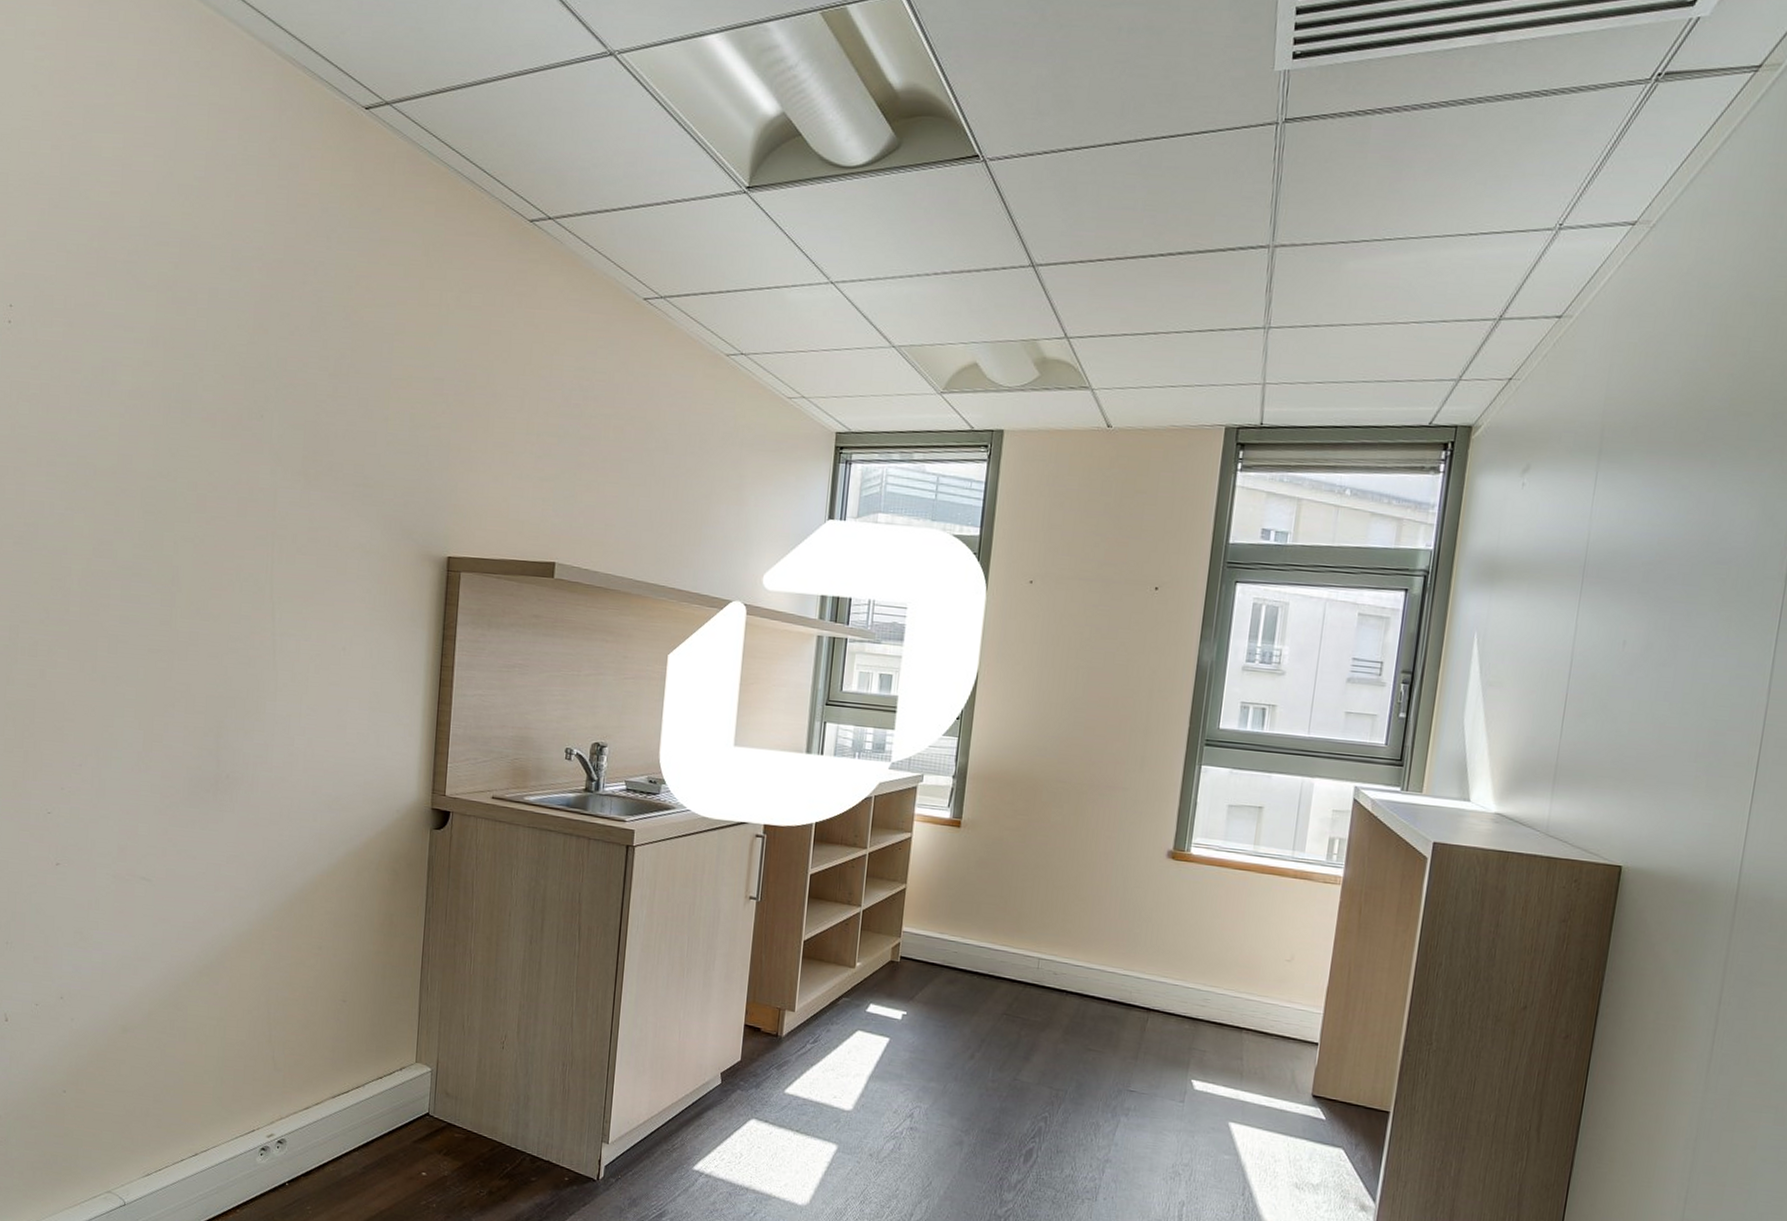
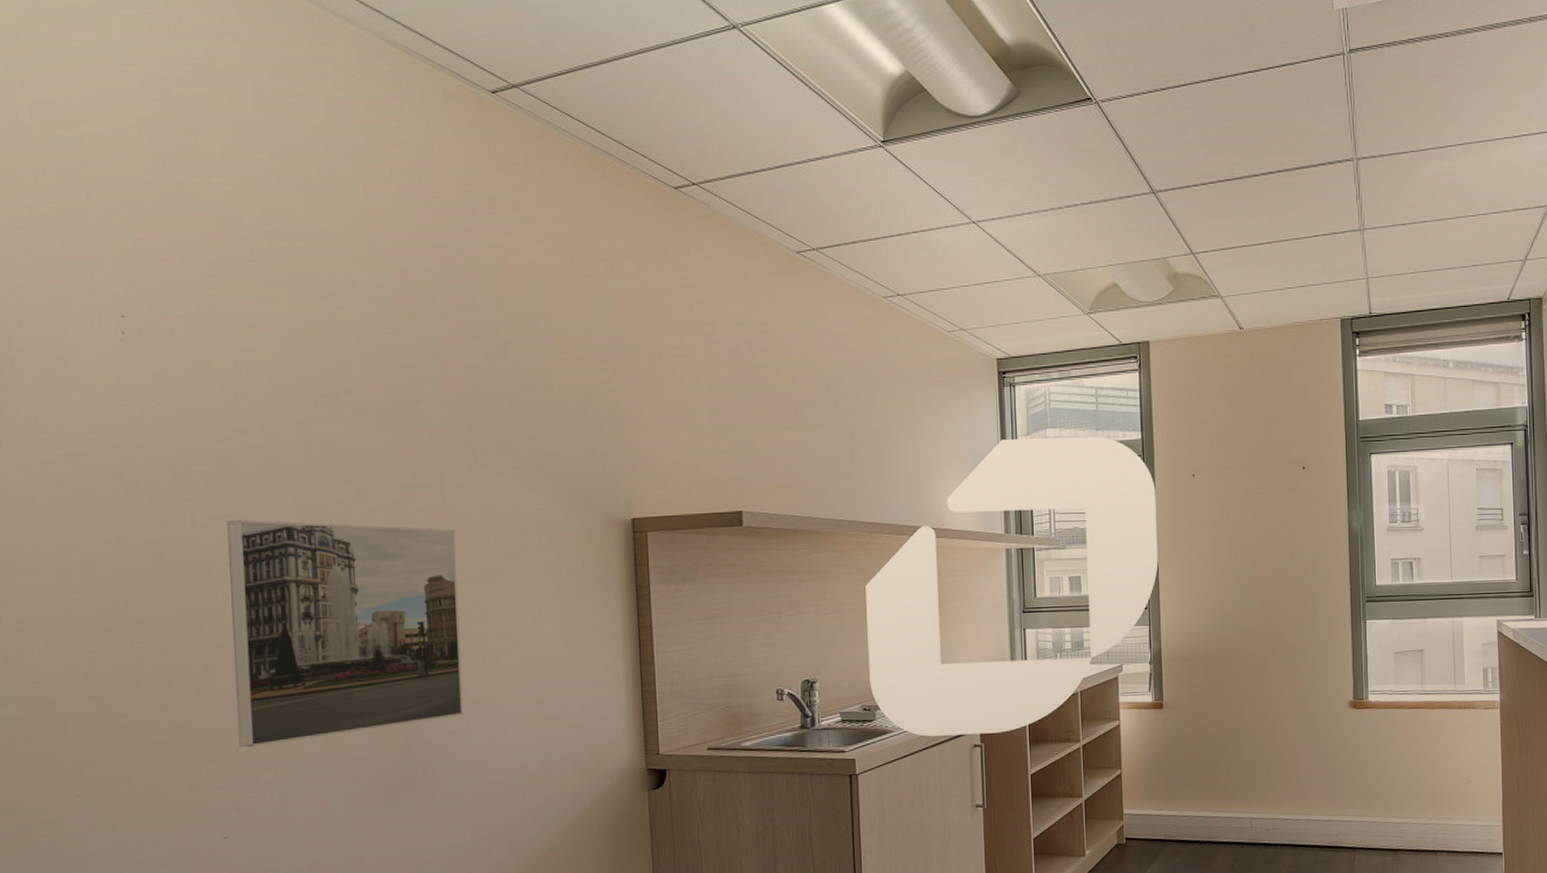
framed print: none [69,512,281,732] -> present [227,519,464,748]

